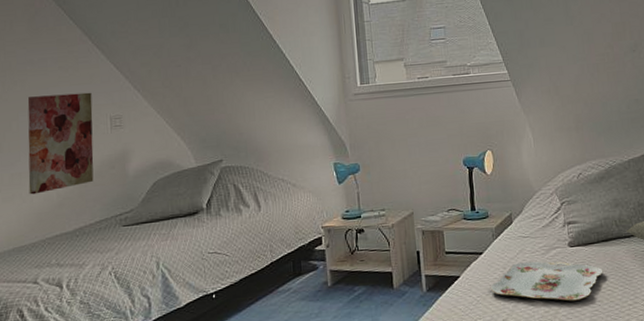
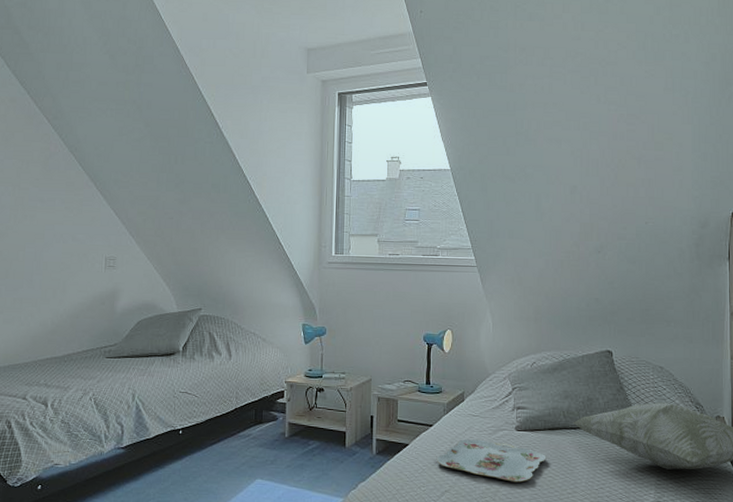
wall art: present [27,92,94,195] -> none [27,231,92,319]

